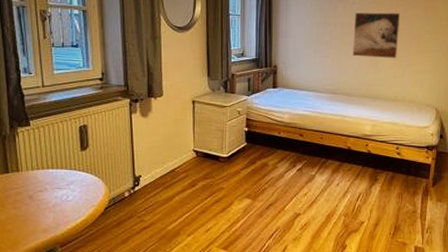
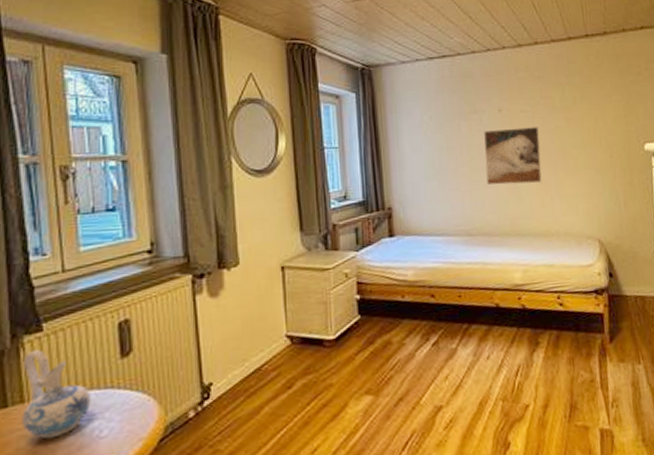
ceramic pitcher: none [17,138,61,197] -> present [21,349,90,440]

